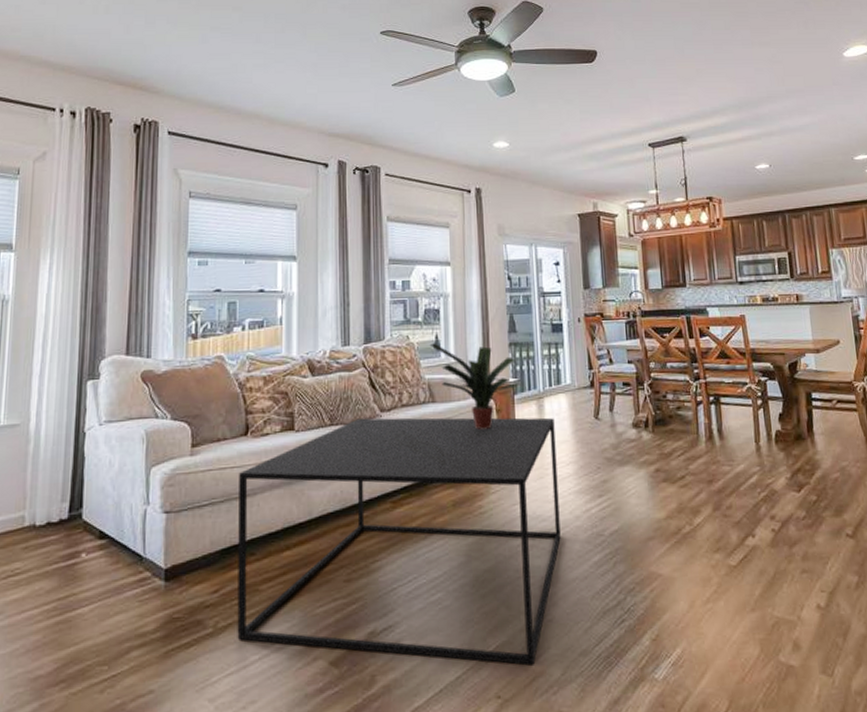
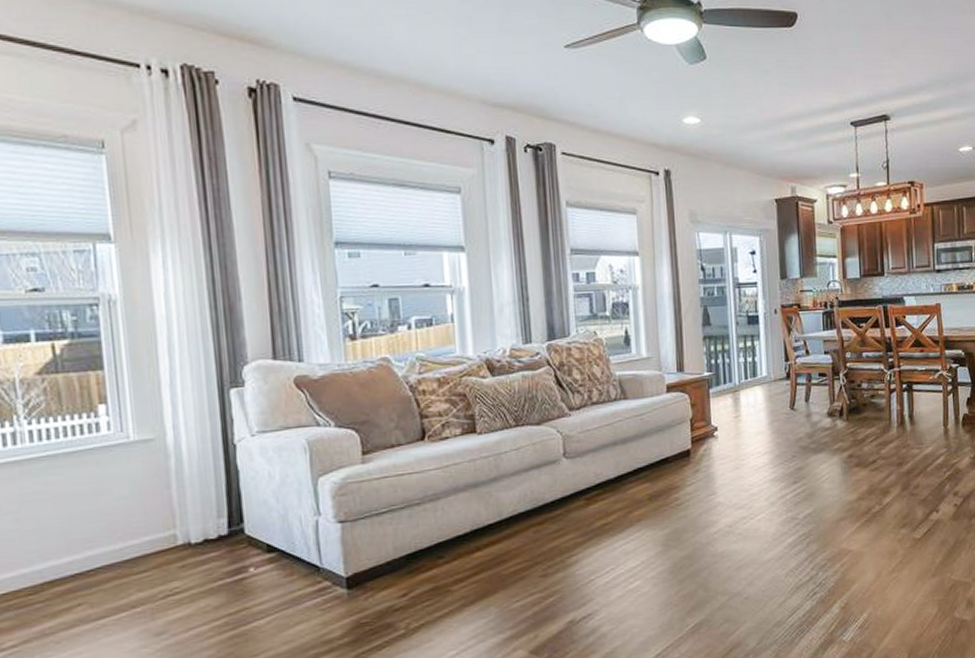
coffee table: present [237,417,561,666] -> none [419,410,757,639]
potted plant: present [429,343,519,429] -> none [619,338,714,424]

